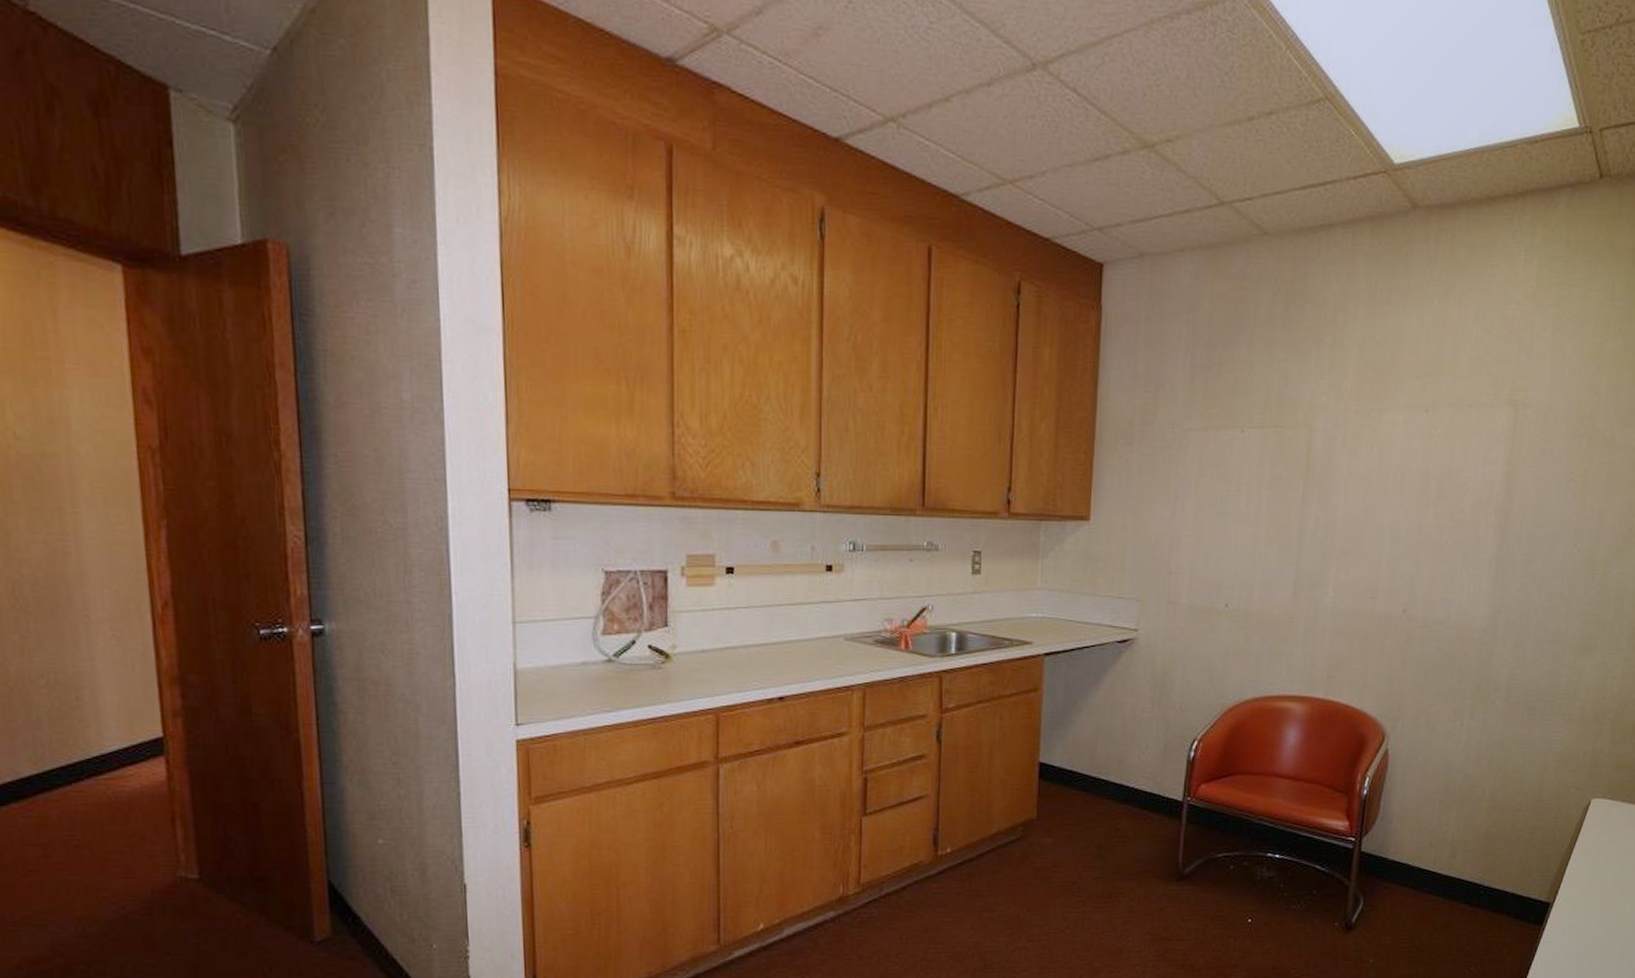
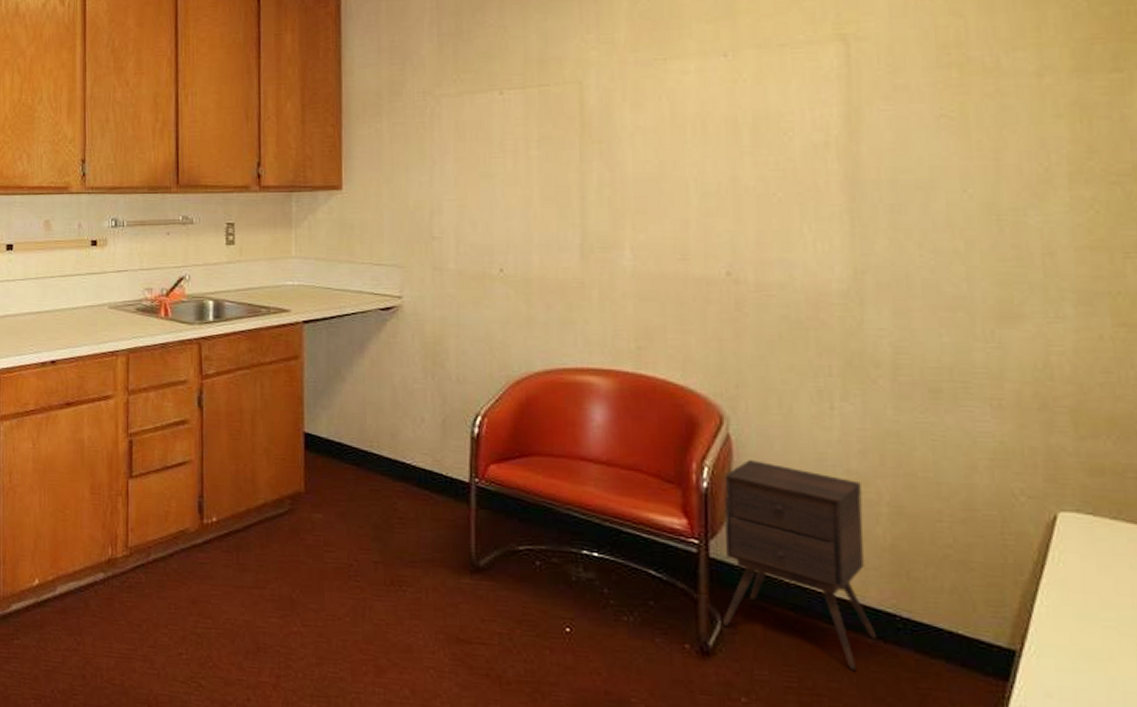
side table: none [1363,770,1473,929] -> present [721,460,878,671]

